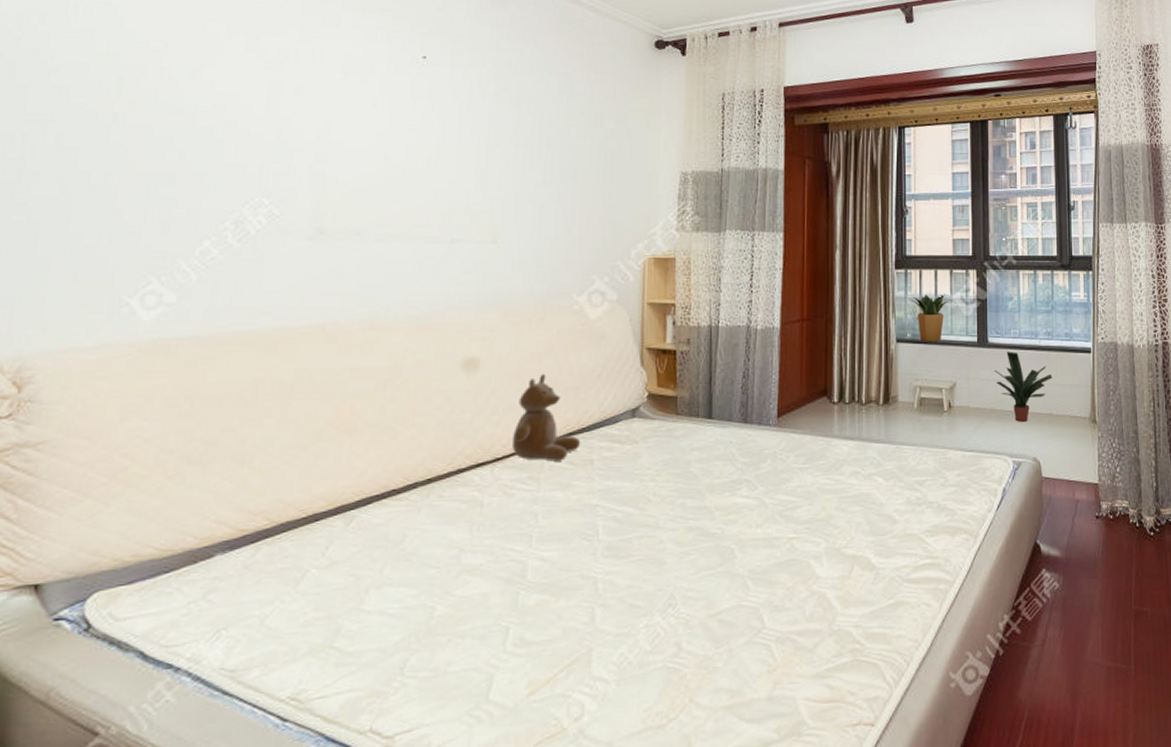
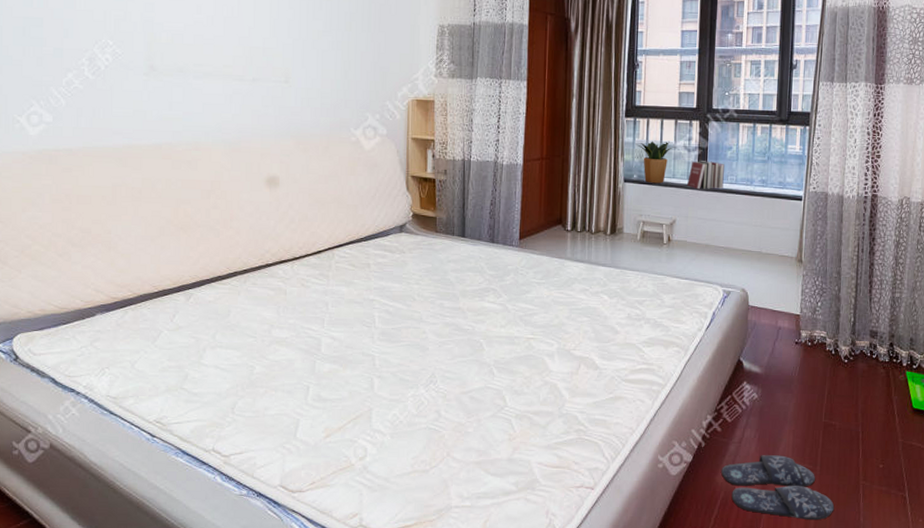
stuffed bear: present [511,374,581,462] -> none [306,193,360,263]
books: none [966,313,1006,347] -> present [686,159,724,190]
potted plant: present [994,352,1053,422] -> none [710,195,764,257]
slippers: none [1024,655,1154,734] -> present [721,455,835,521]

